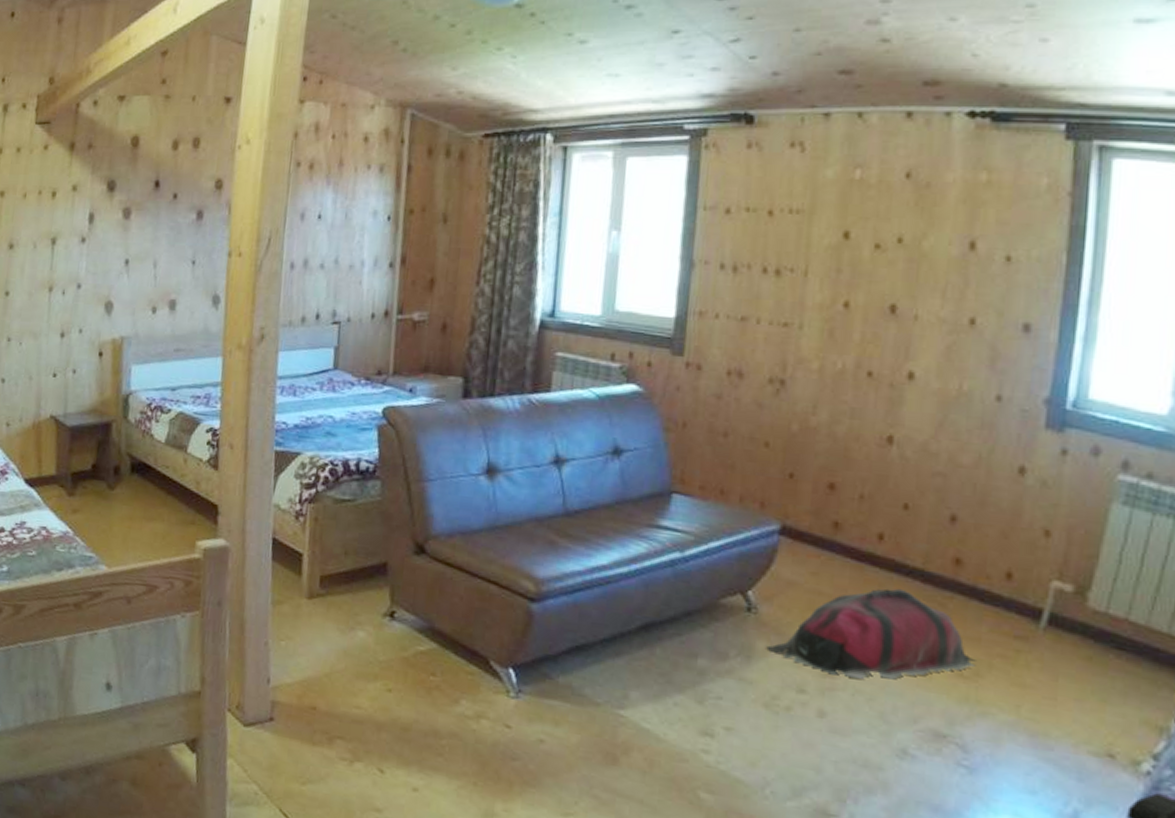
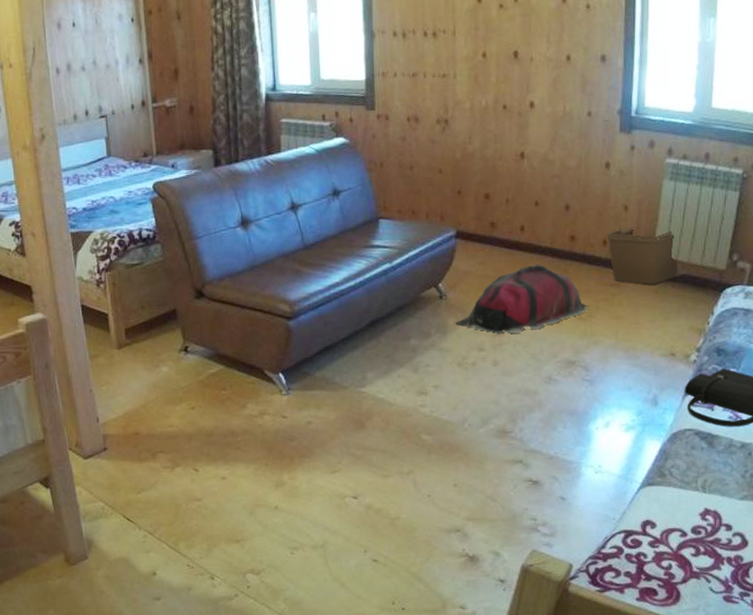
bicycle basket: none [1014,559,1148,649] -> present [607,227,690,285]

